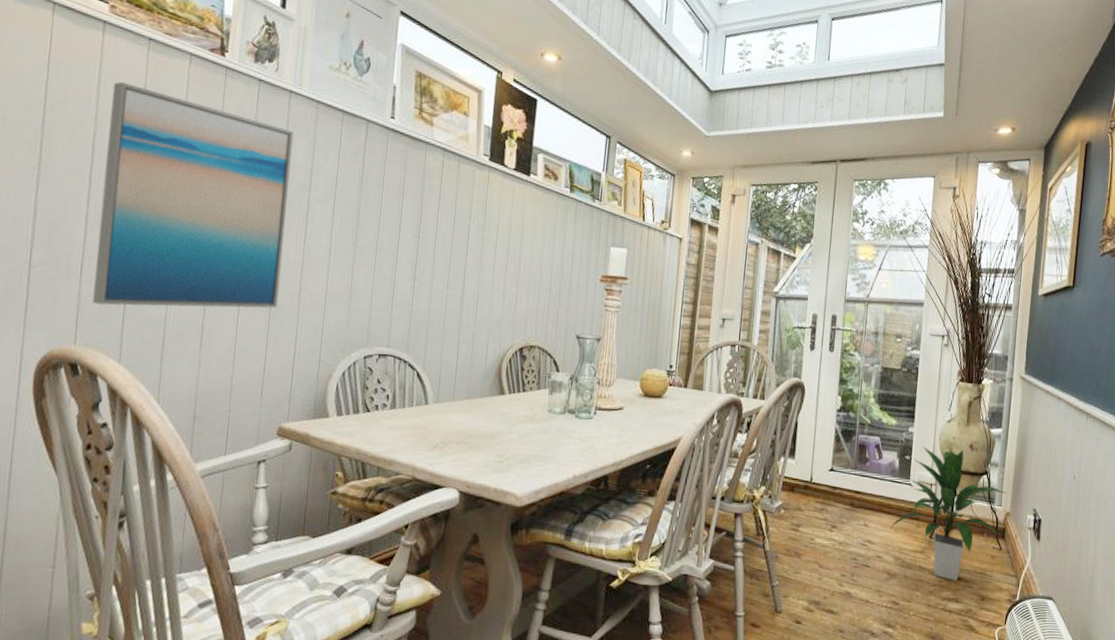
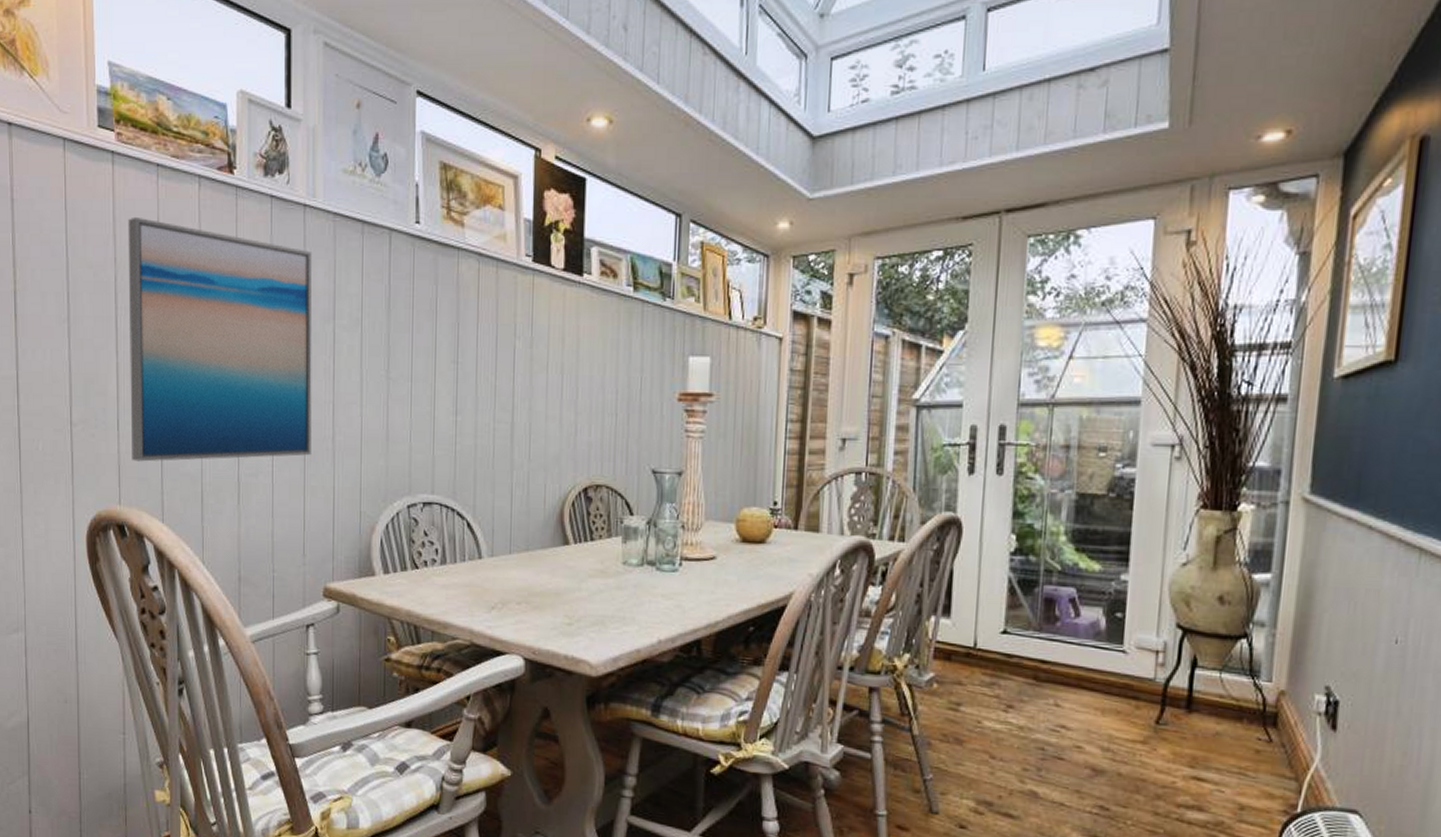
indoor plant: present [889,446,1008,581] -> none [1093,599,1282,782]

